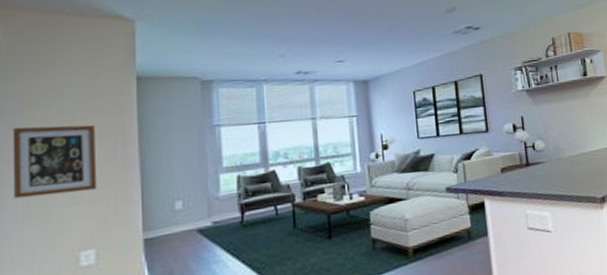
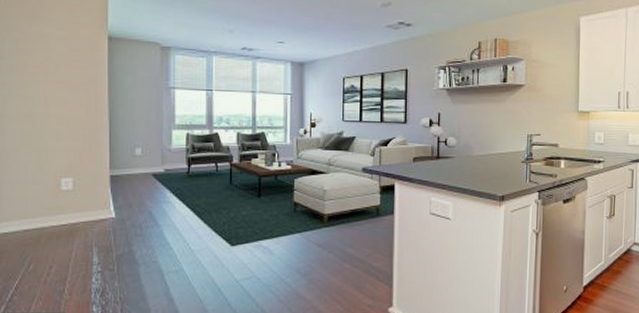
wall art: present [12,124,97,199] -> none [10,69,75,130]

